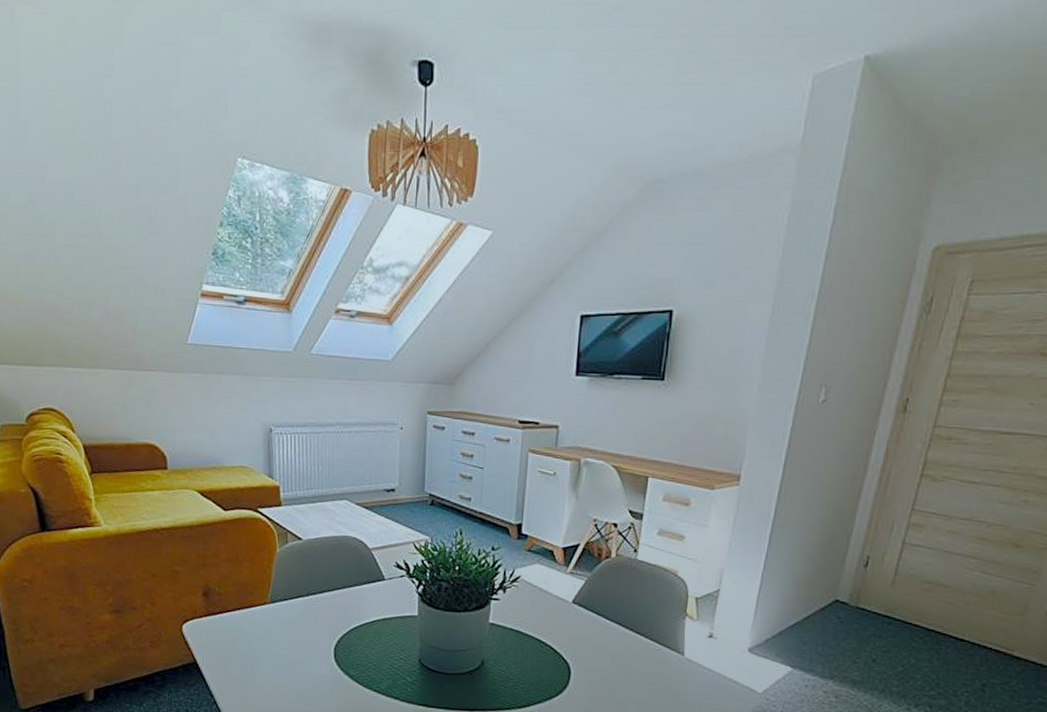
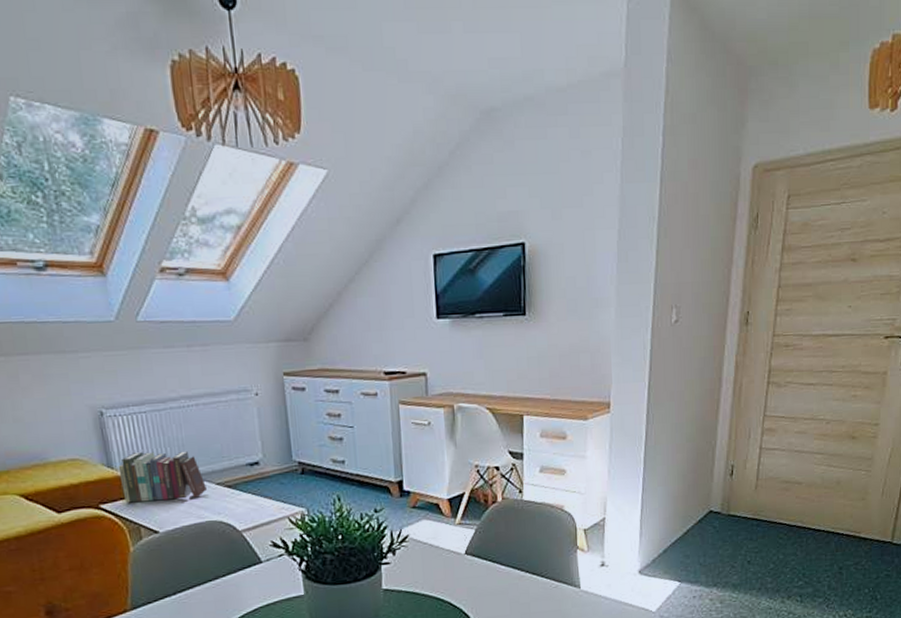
books: none [277,467,348,514] -> present [118,450,208,503]

